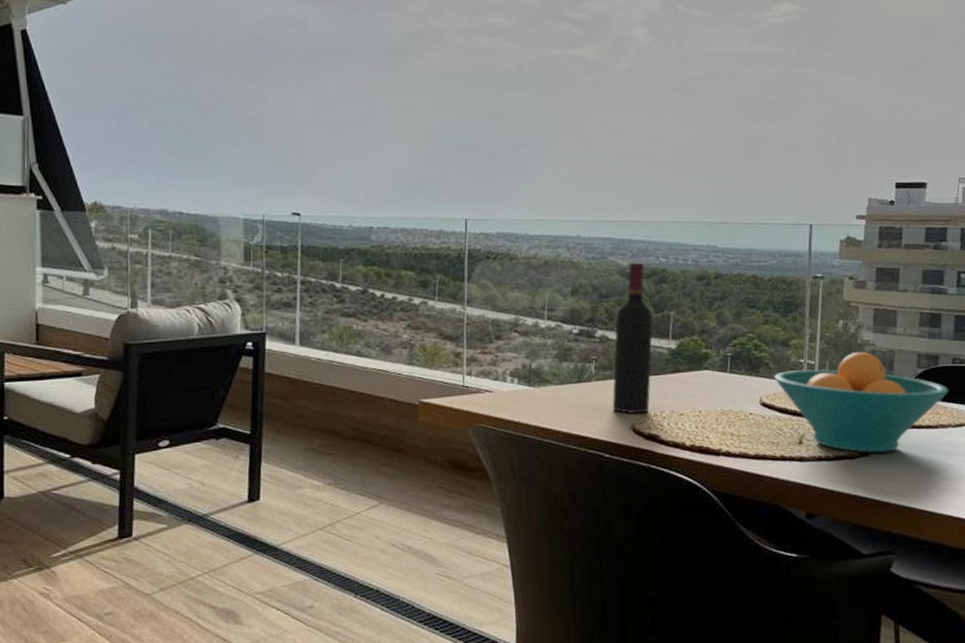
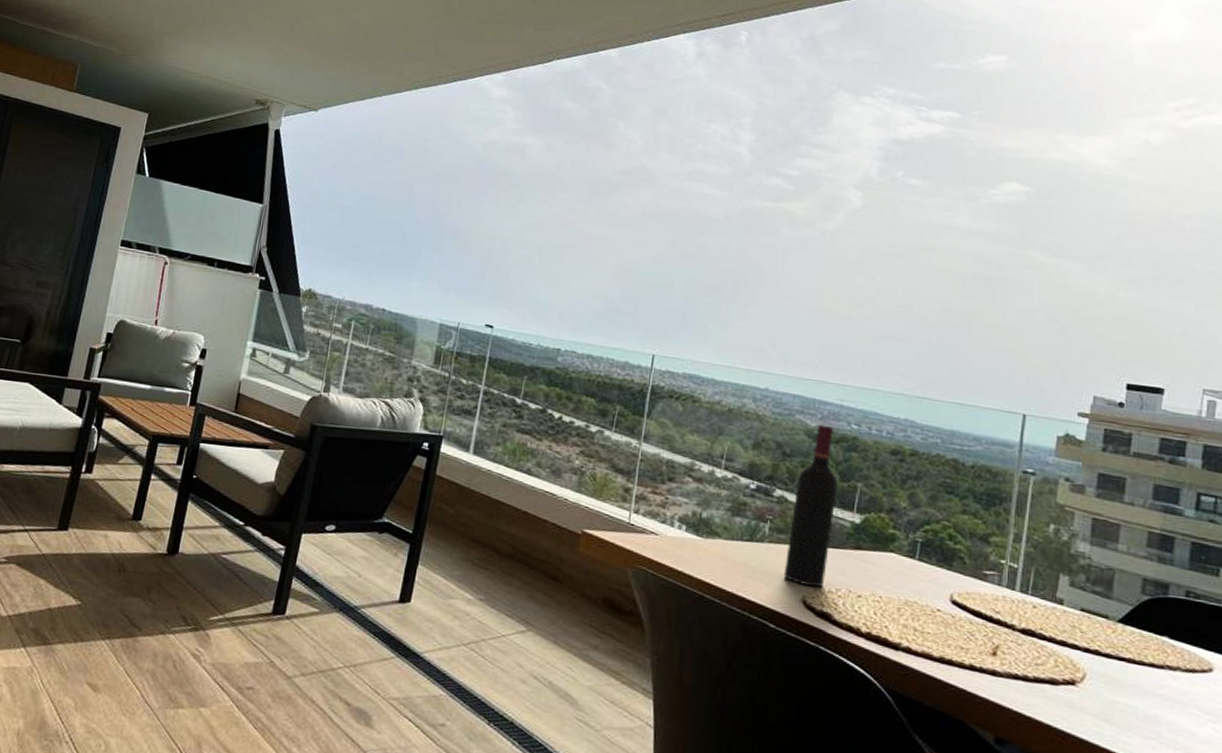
fruit bowl: present [774,351,949,453] -> none [969,562,1180,686]

